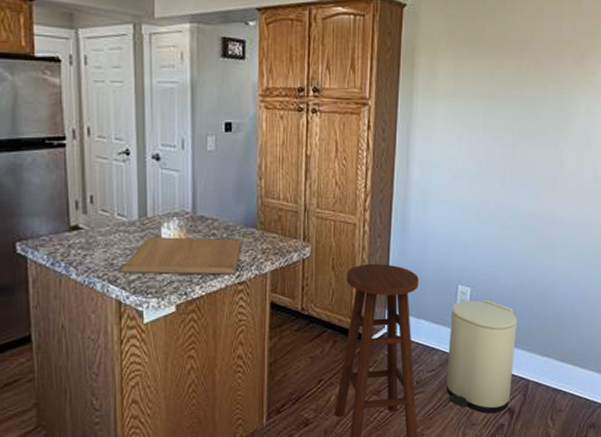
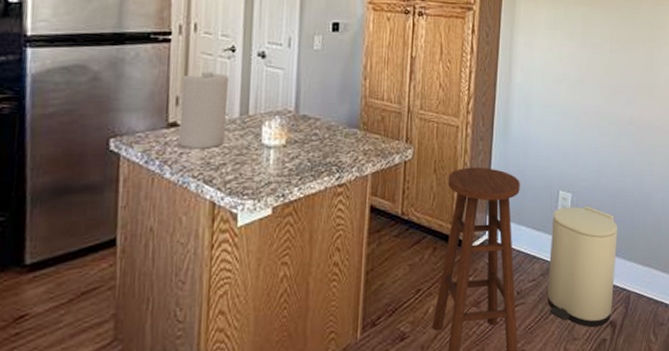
paper towel holder: none [80,176,126,251] -> present [178,72,230,149]
chopping board: present [119,237,242,275] -> none [216,136,344,176]

